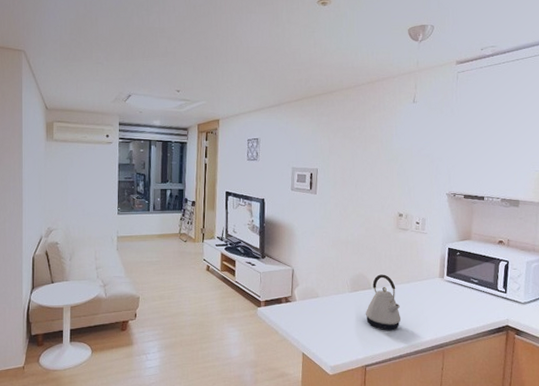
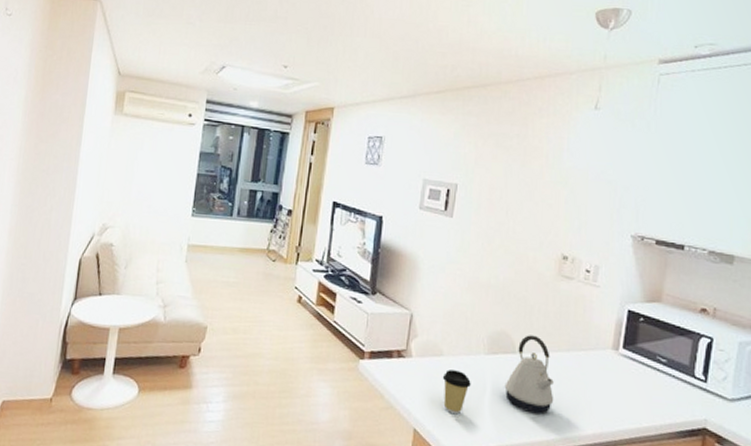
coffee cup: none [319,307,341,339] -> present [442,369,471,415]

